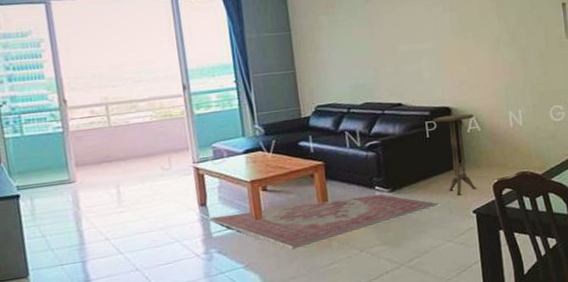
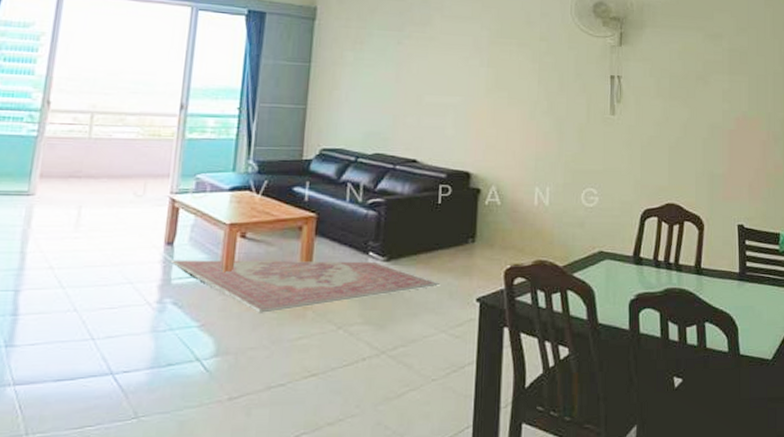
side table: present [433,114,477,196] -> none [448,181,496,278]

